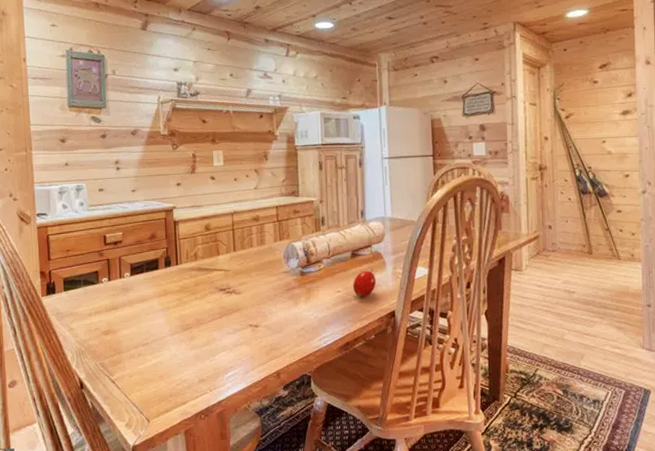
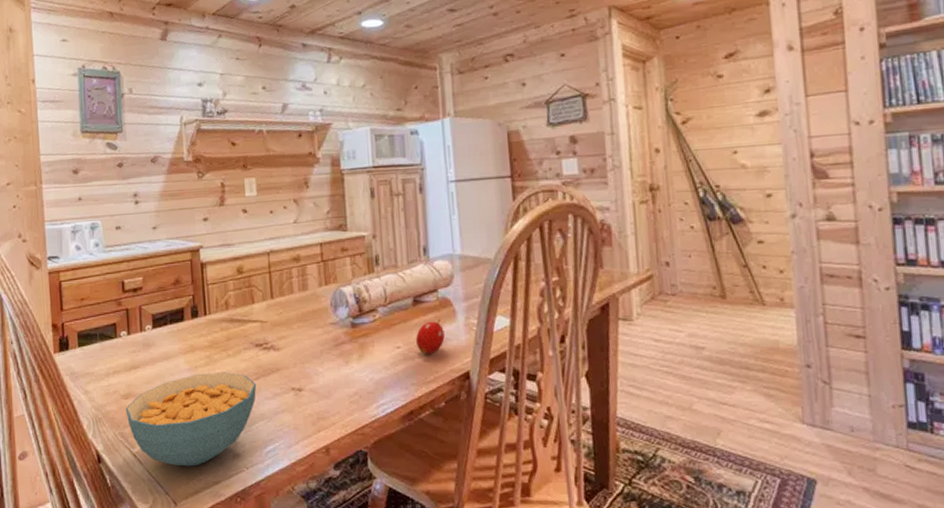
cereal bowl: none [105,312,220,390] -> present [125,372,257,467]

